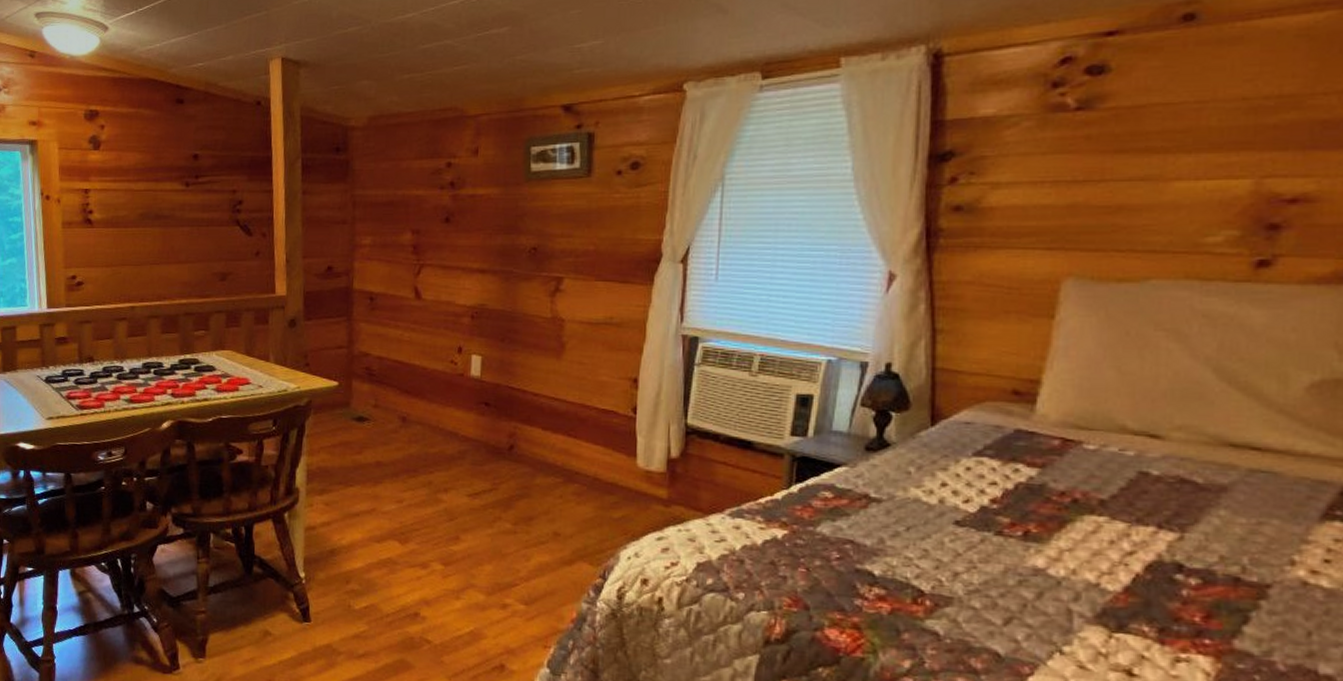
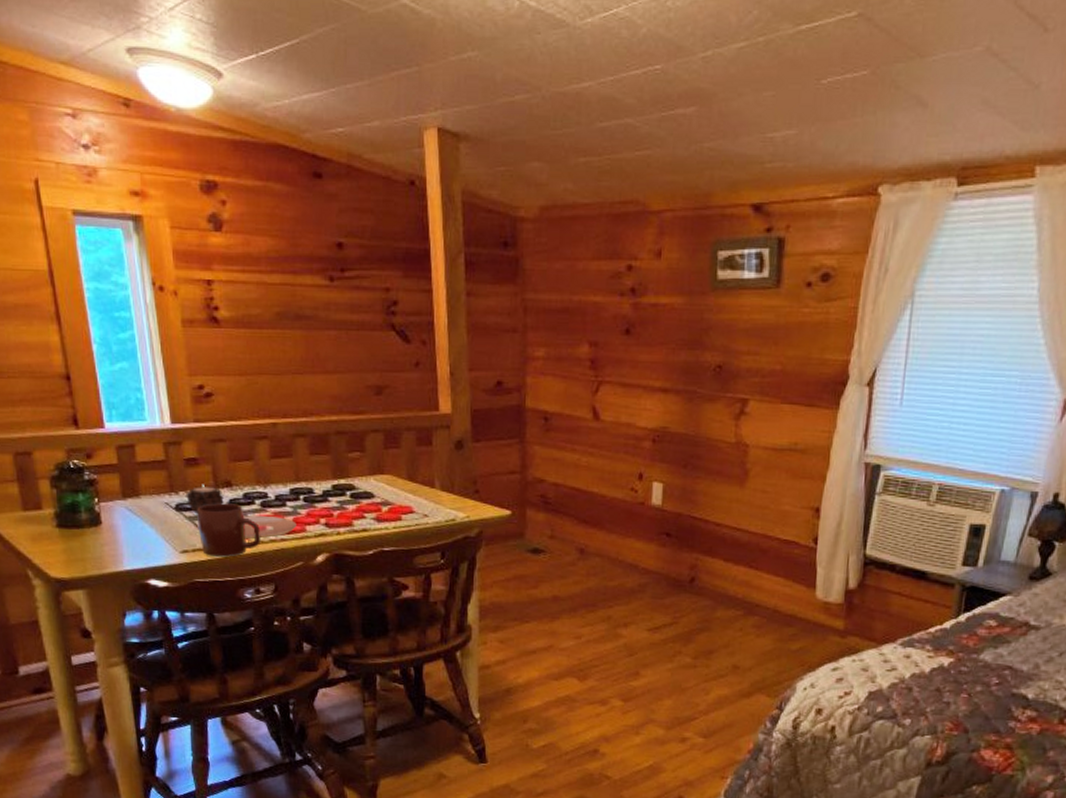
candle: none [55,359,86,386] -> present [186,484,224,515]
mug: none [62,376,116,423] -> present [197,503,261,557]
plate: none [62,387,147,408] -> present [198,515,297,540]

